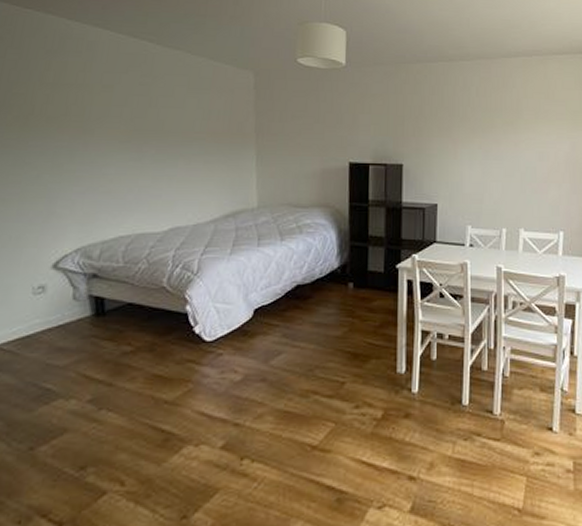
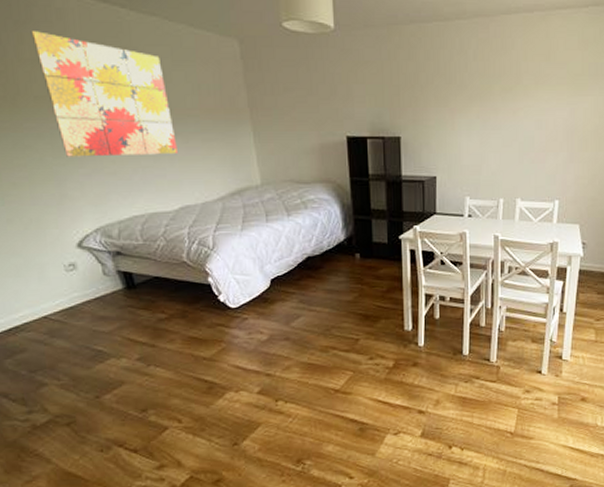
wall art: none [59,59,179,176] -> present [31,31,177,157]

